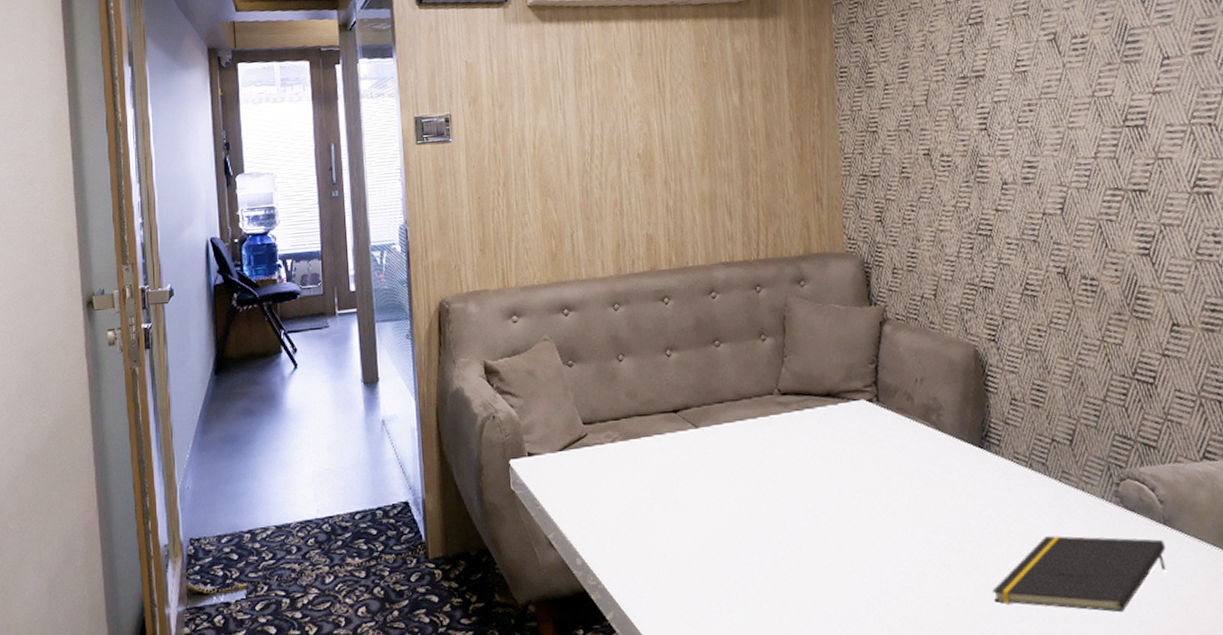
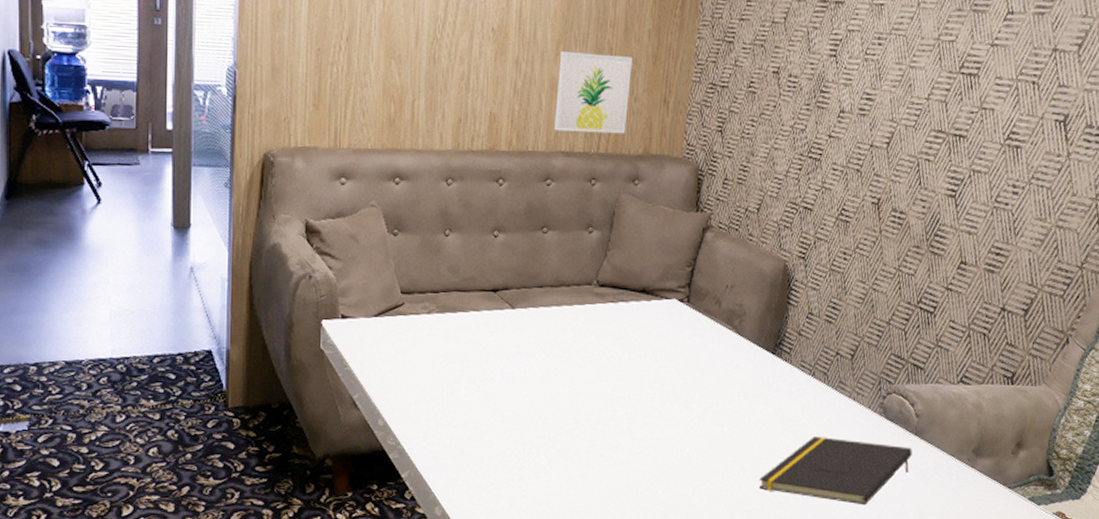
wall art: none [707,161,783,243] -> present [554,51,633,134]

